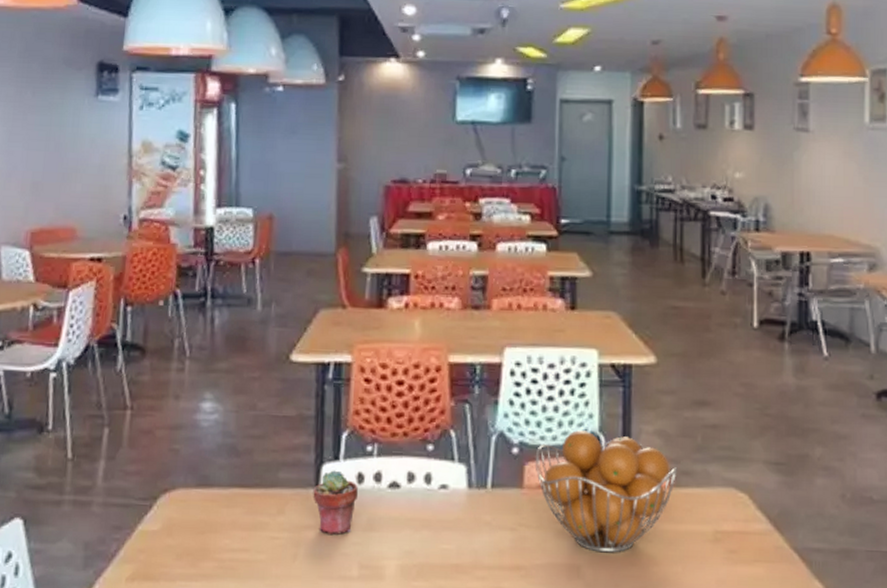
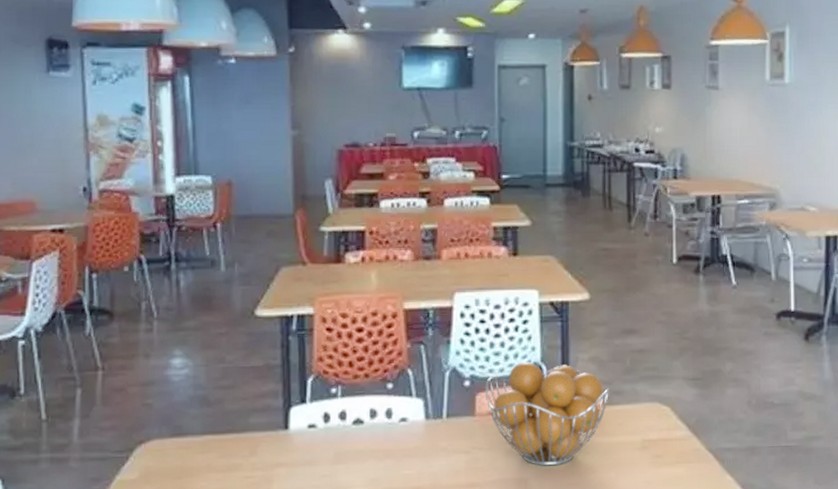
potted succulent: present [313,470,358,535] -> none [283,412,324,470]

